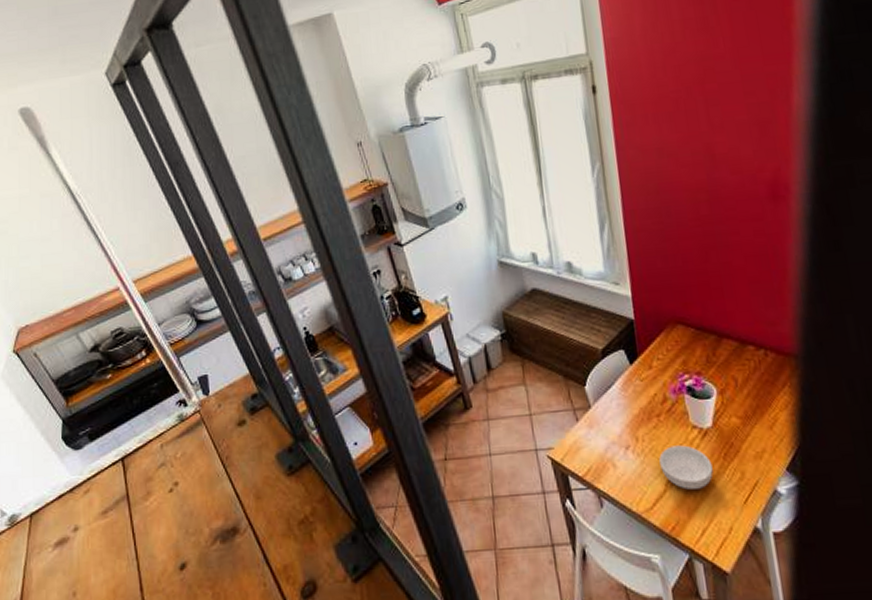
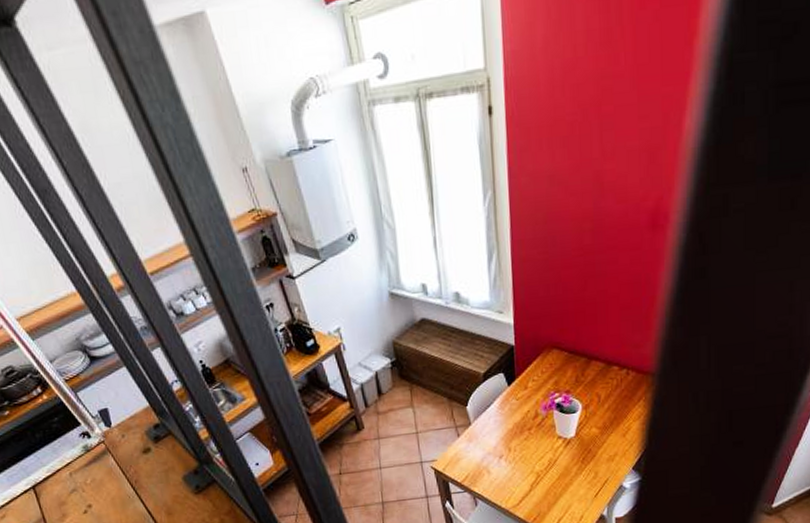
cereal bowl: present [659,445,713,490] -> none [527,452,572,488]

